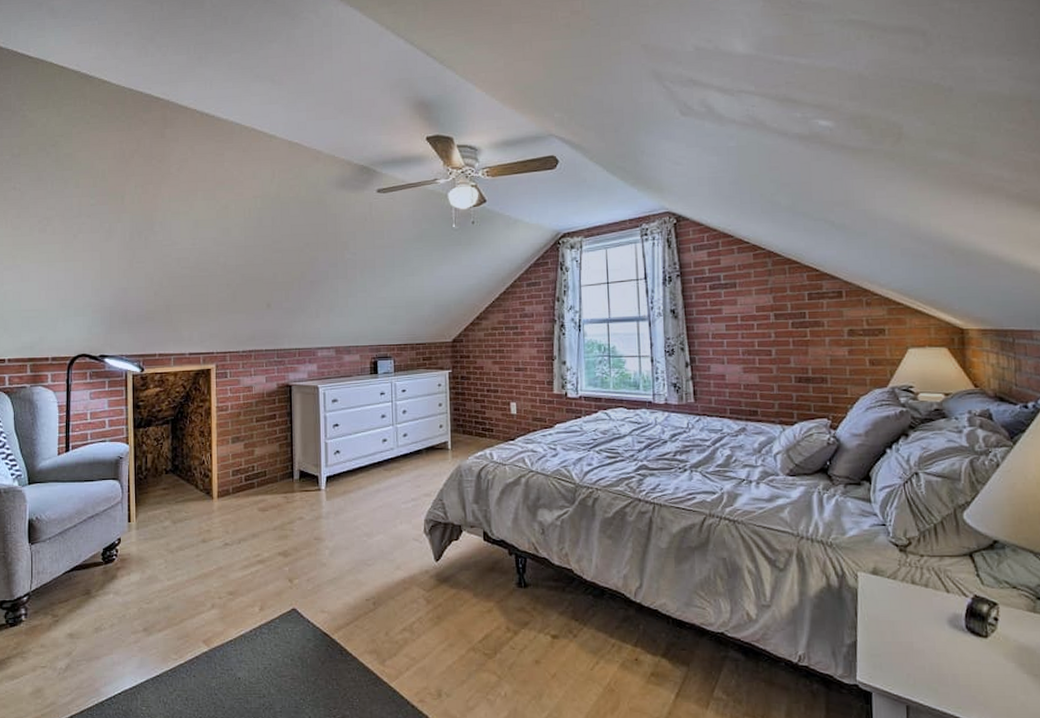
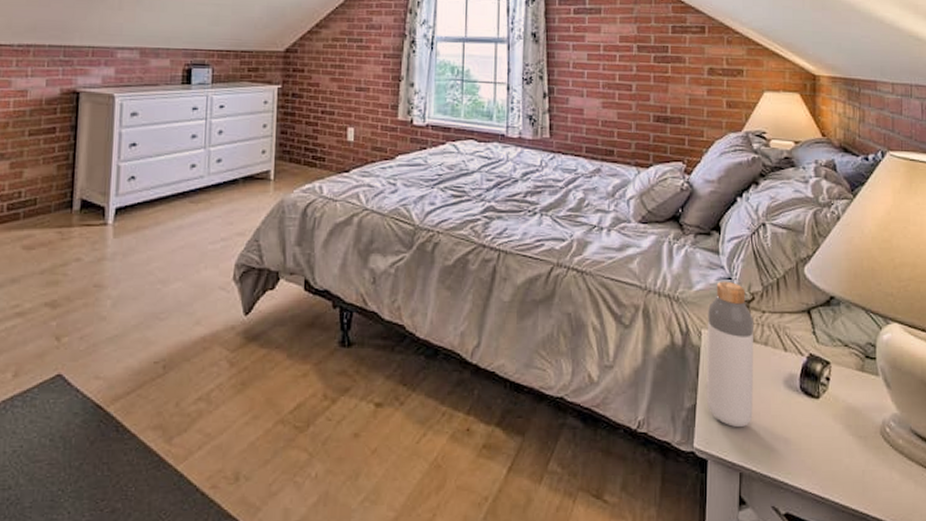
bottle: none [863,527,917,664] -> present [706,281,755,428]

